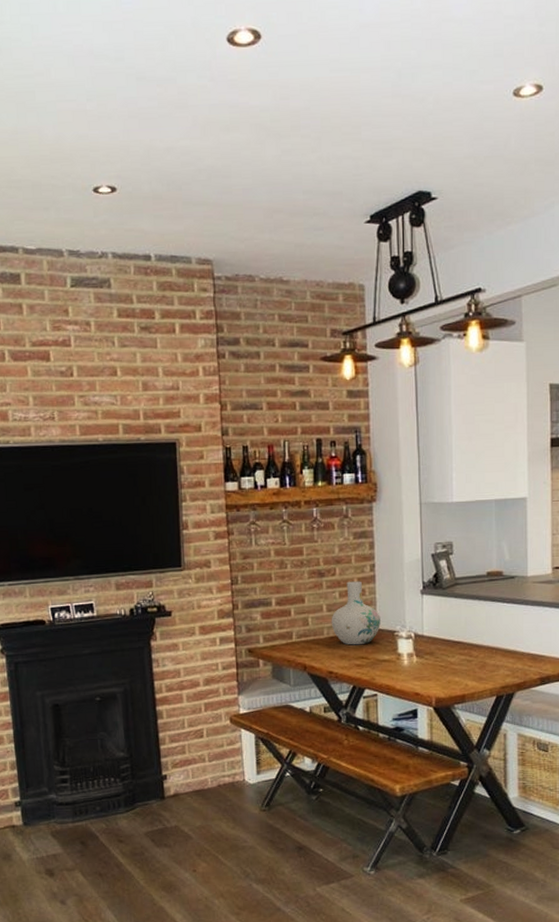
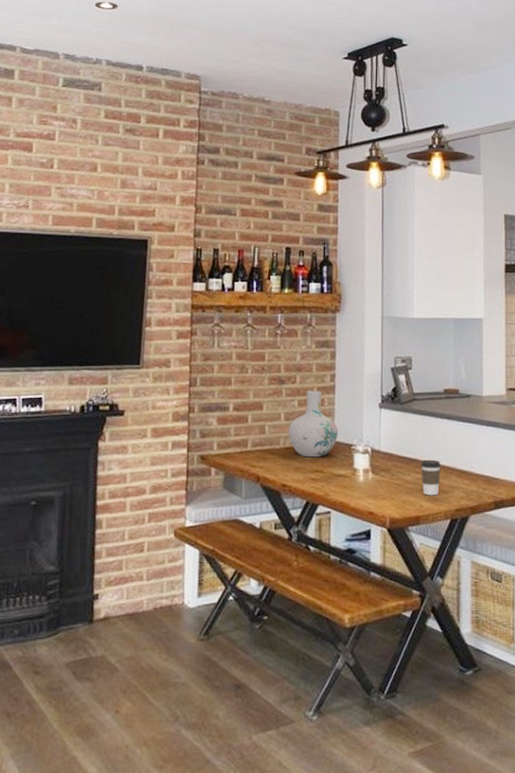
coffee cup: none [464,641,486,675] -> present [420,459,441,496]

